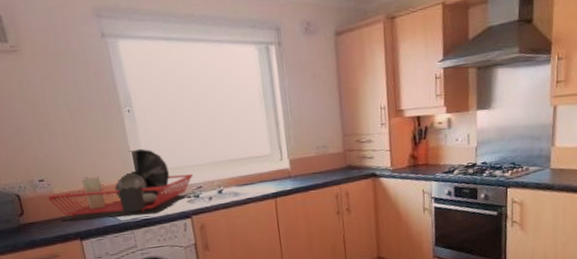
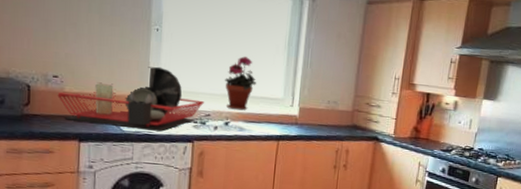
potted plant: none [208,119,241,177] -> present [225,56,256,111]

